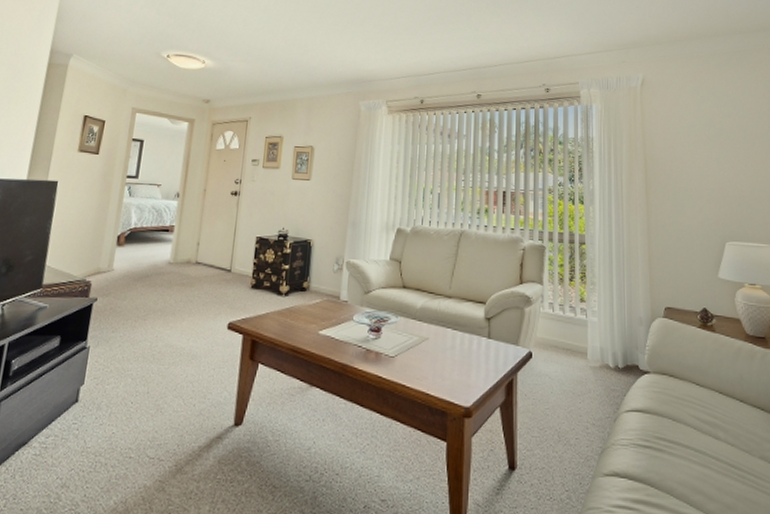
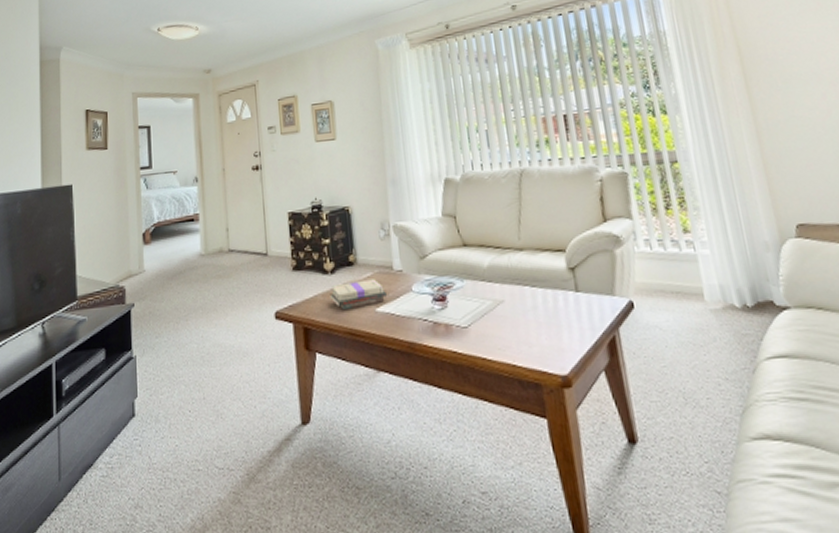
books: none [280,305,330,330] -> present [329,279,387,311]

